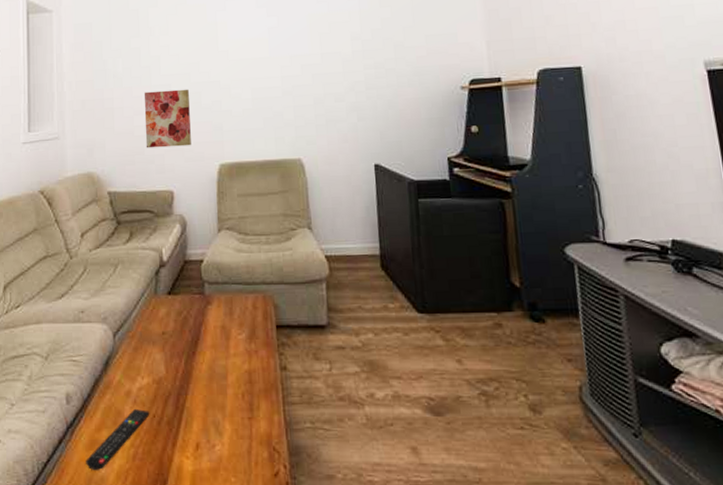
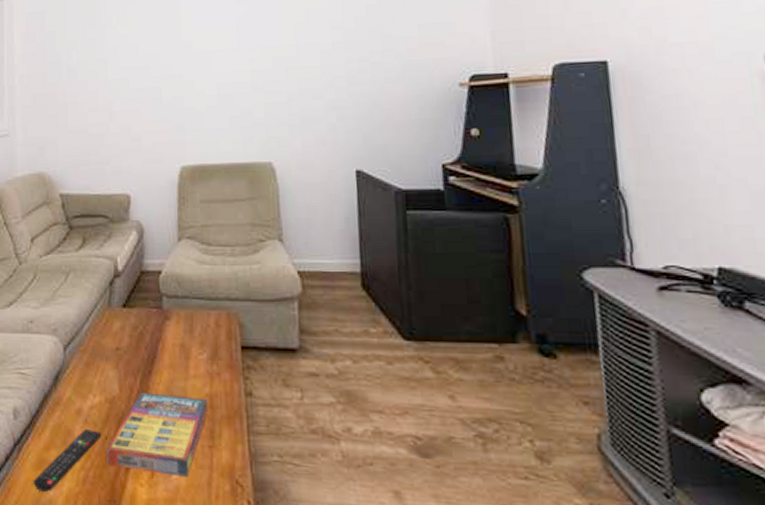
wall art: present [144,89,191,149] -> none [99,83,150,148]
game compilation box: none [154,372,247,447] -> present [106,392,207,476]

